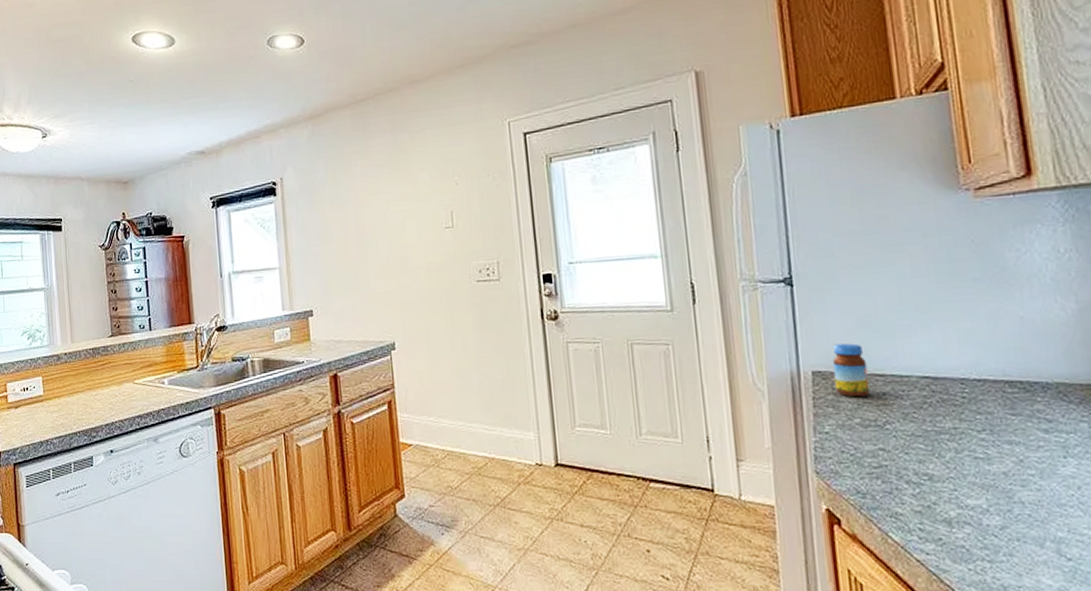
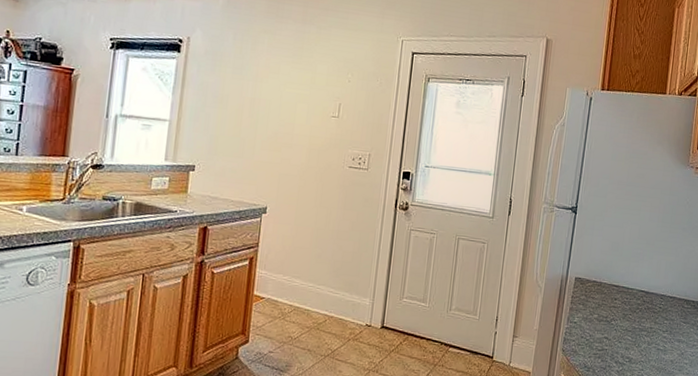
jar: present [832,343,870,398] -> none [587,260,610,300]

